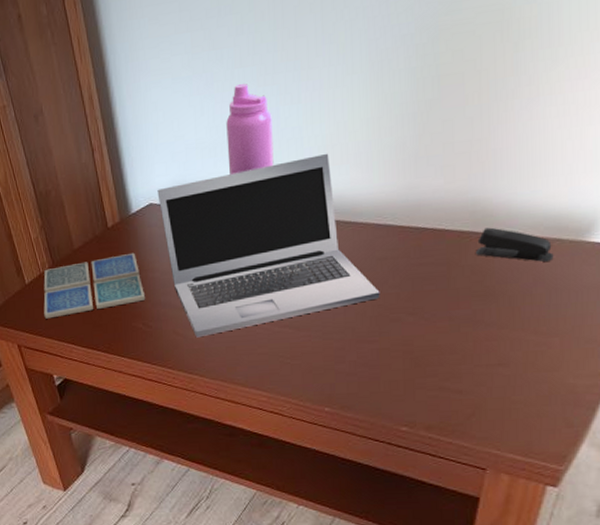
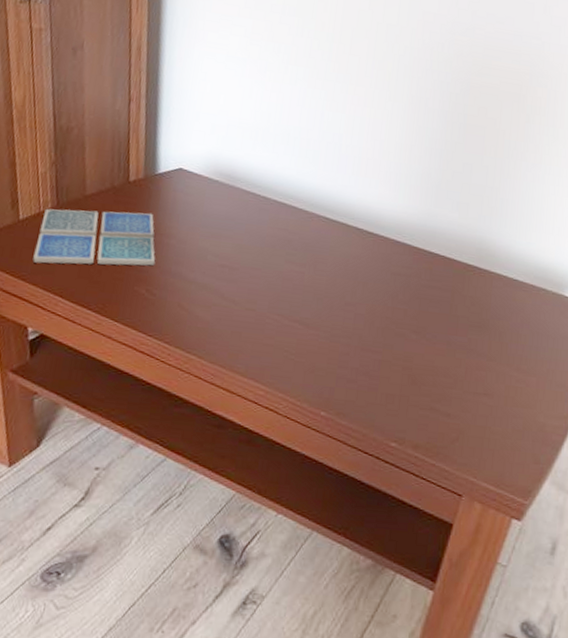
laptop: present [157,153,380,338] -> none [188,156,390,316]
water bottle: present [226,83,274,175] -> none [267,79,317,164]
stapler: present [476,227,554,262] -> none [477,265,539,307]

